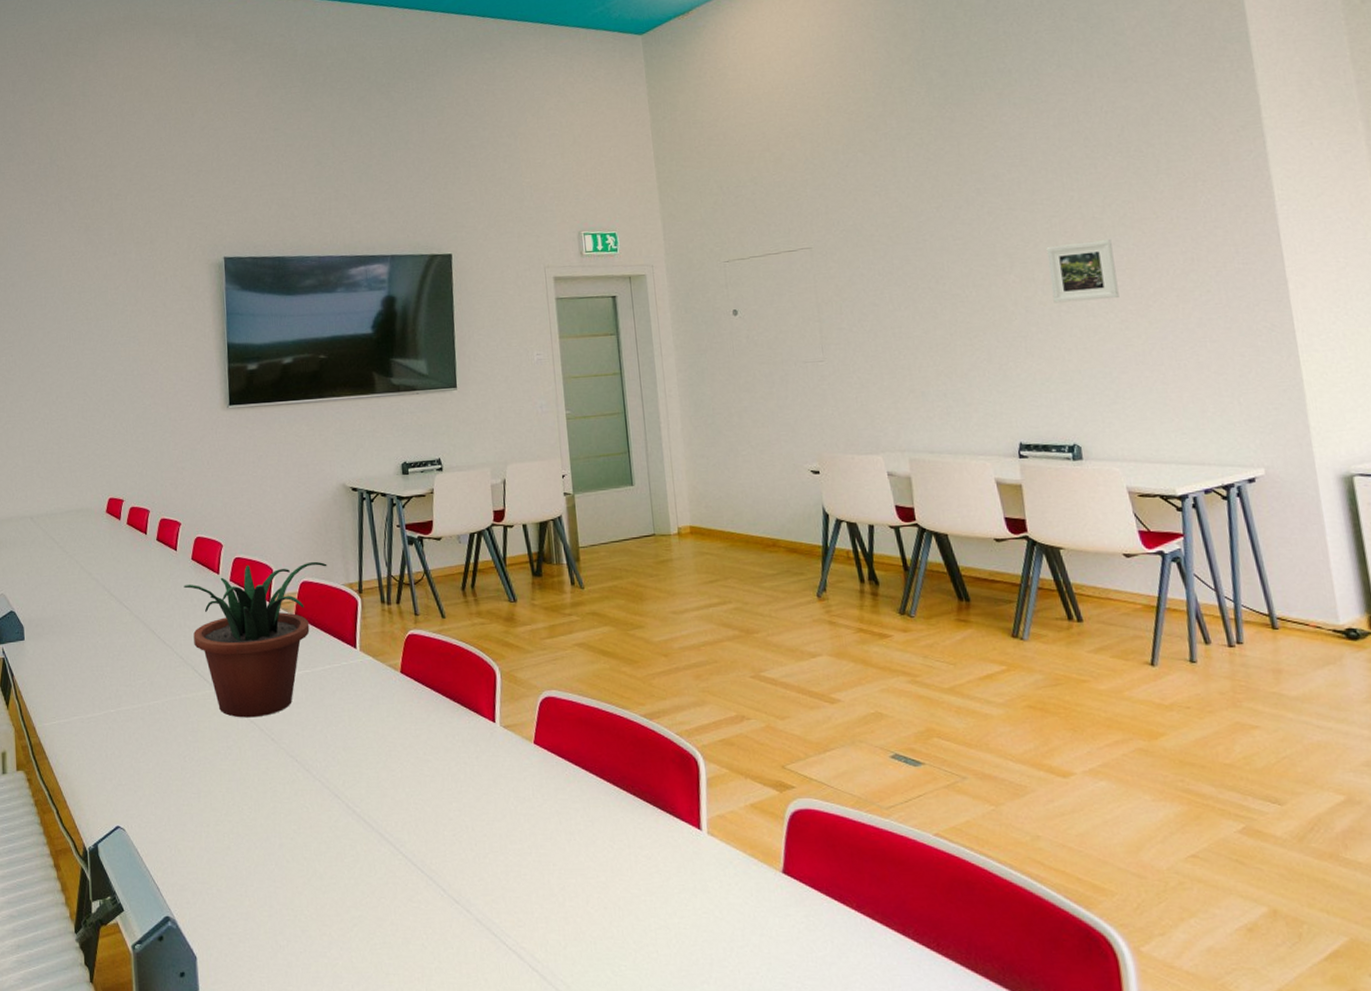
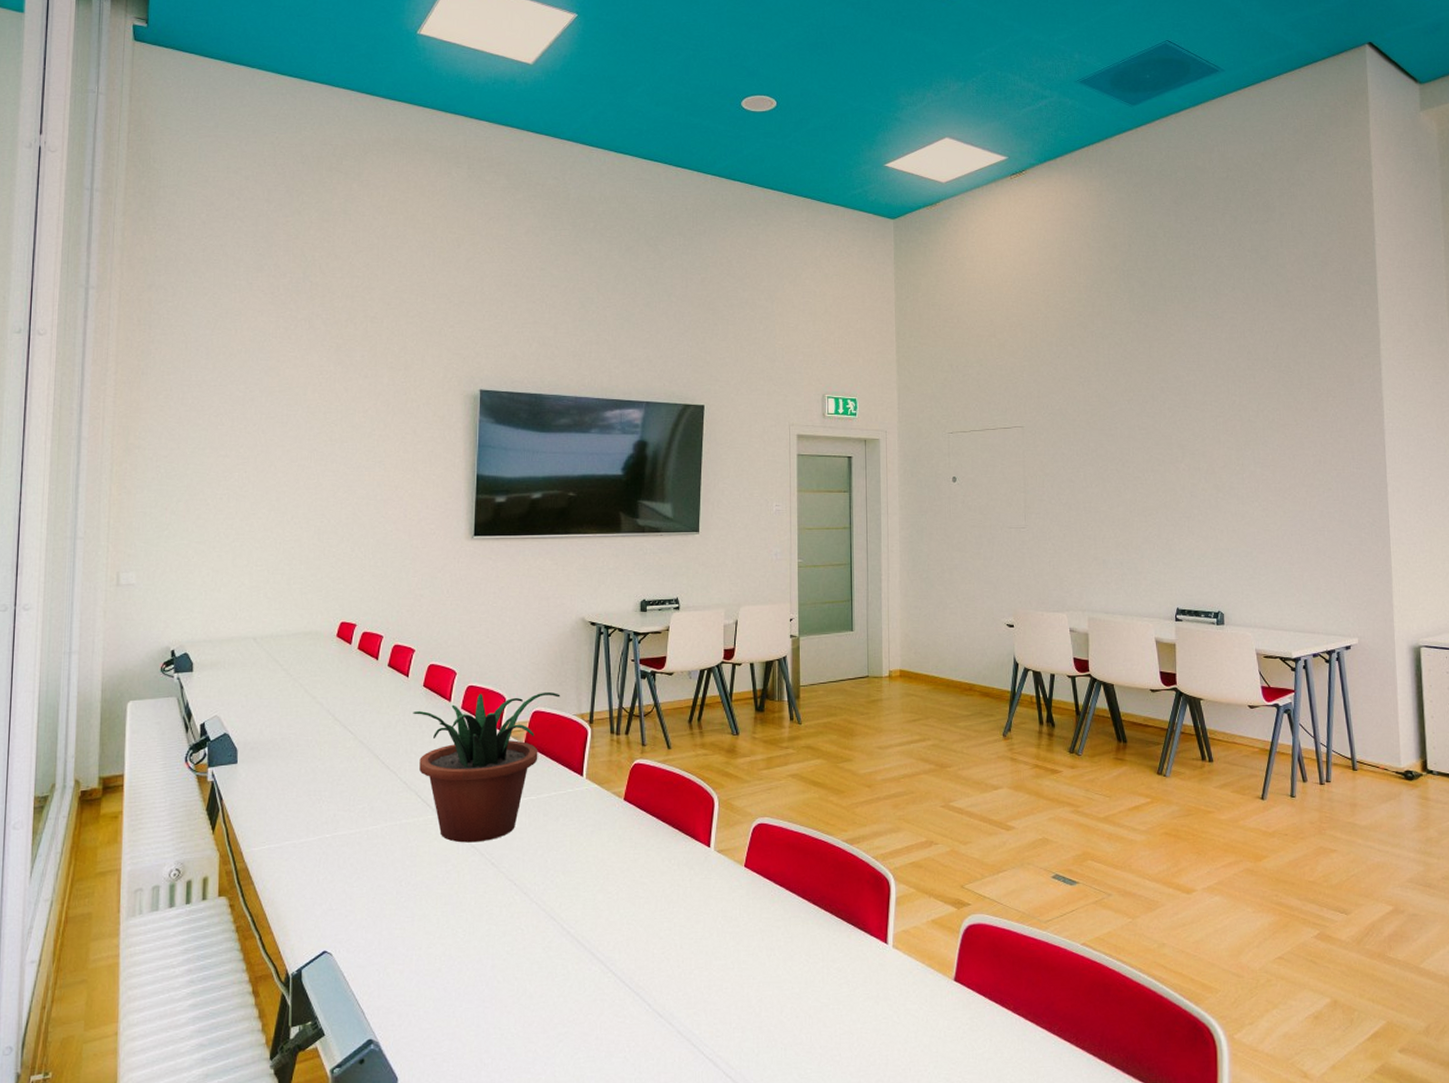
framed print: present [1046,239,1119,303] -> none [1211,440,1263,491]

